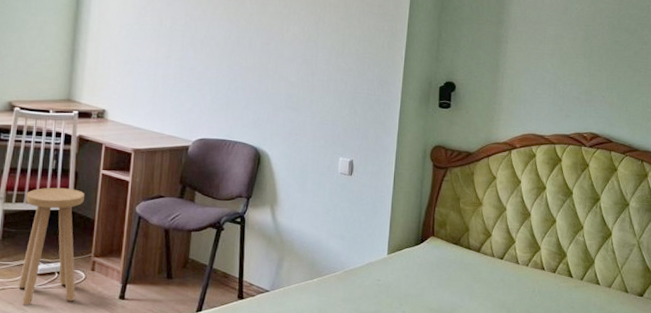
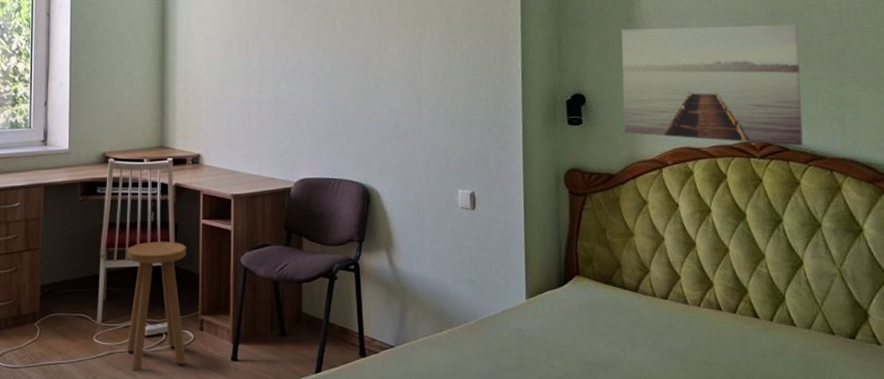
wall art: none [484,29,631,139] -> present [621,24,804,146]

